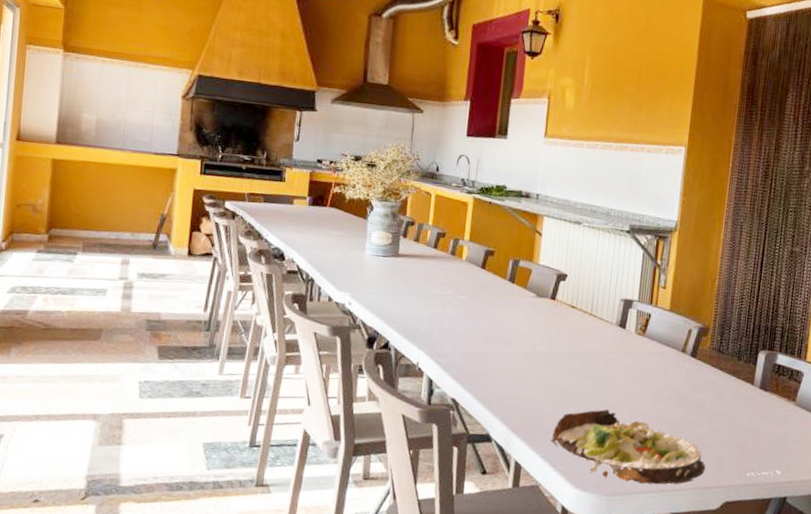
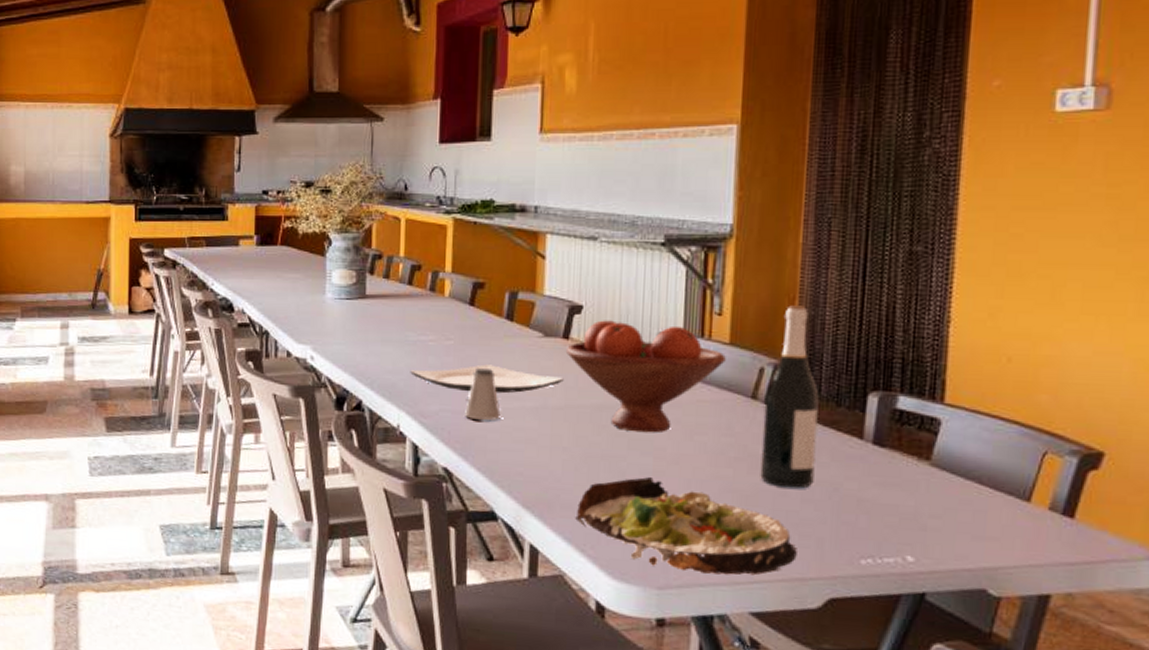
plate: none [430,316,549,340] -> present [410,364,564,394]
saltshaker: none [472,319,500,362] -> present [465,368,501,422]
fruit bowl: none [553,286,666,376] -> present [566,320,726,433]
wine bottle: none [684,284,727,420] -> present [760,305,819,489]

